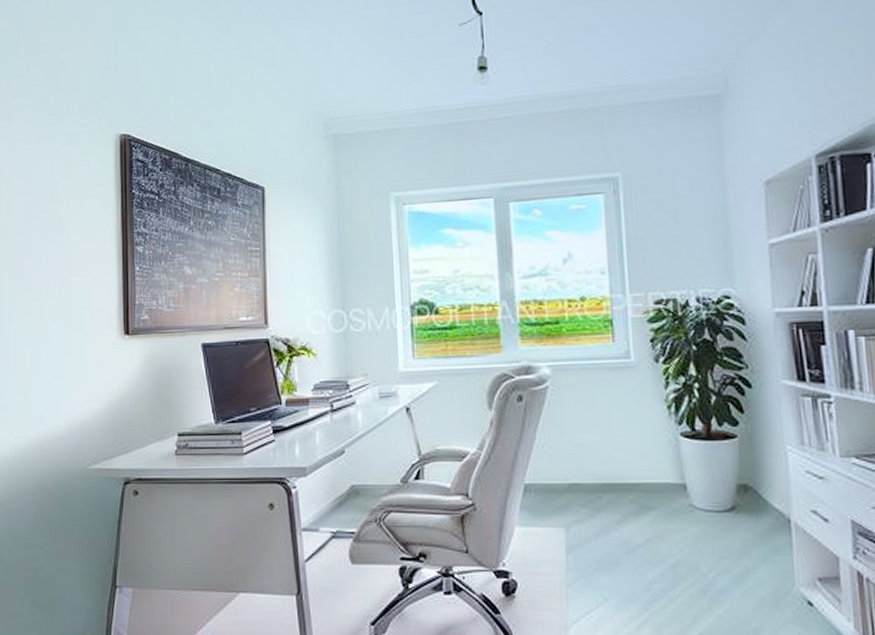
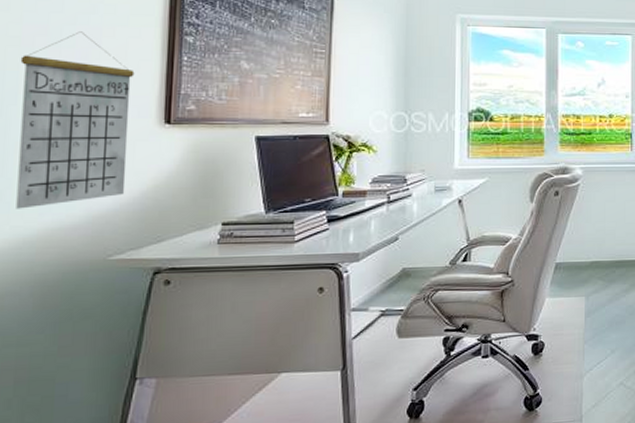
calendar: none [13,251,98,420] -> present [16,31,135,209]

